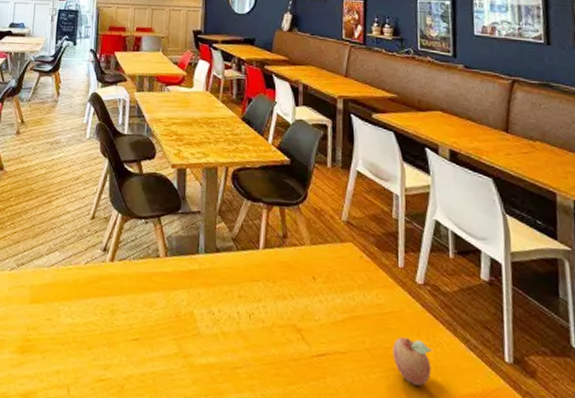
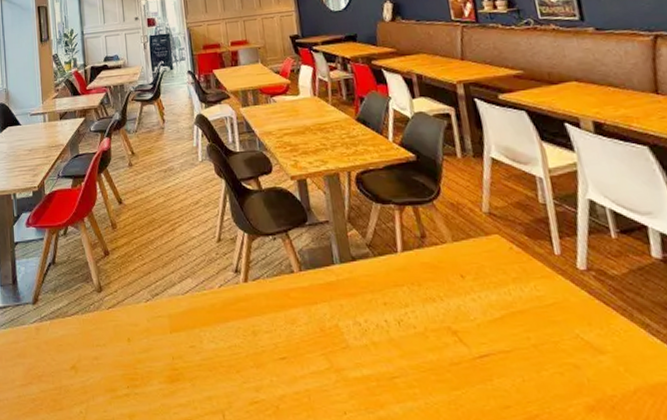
fruit: present [393,337,433,386] -> none [562,328,611,379]

